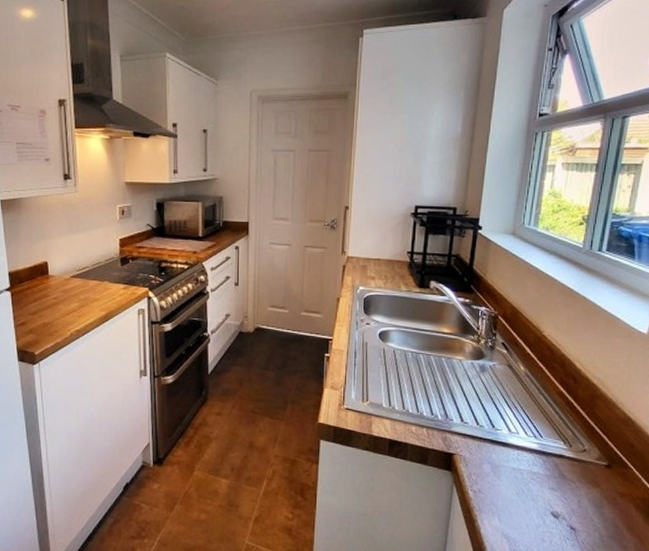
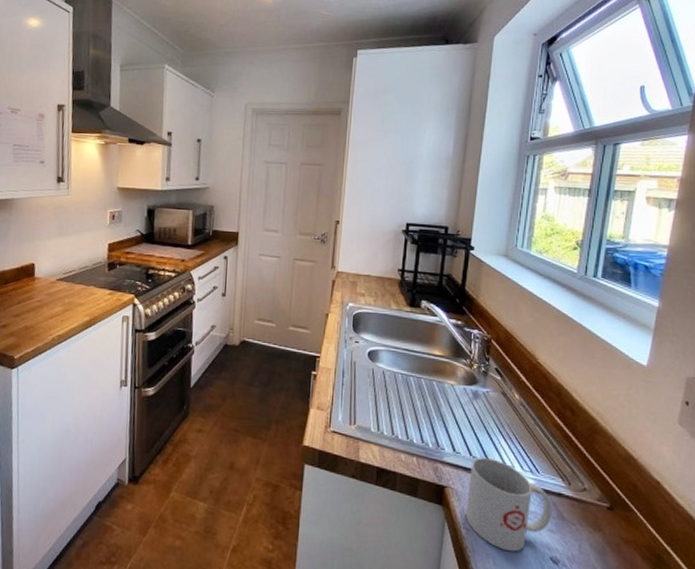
mug: none [473,425,555,509] -> present [466,457,553,552]

